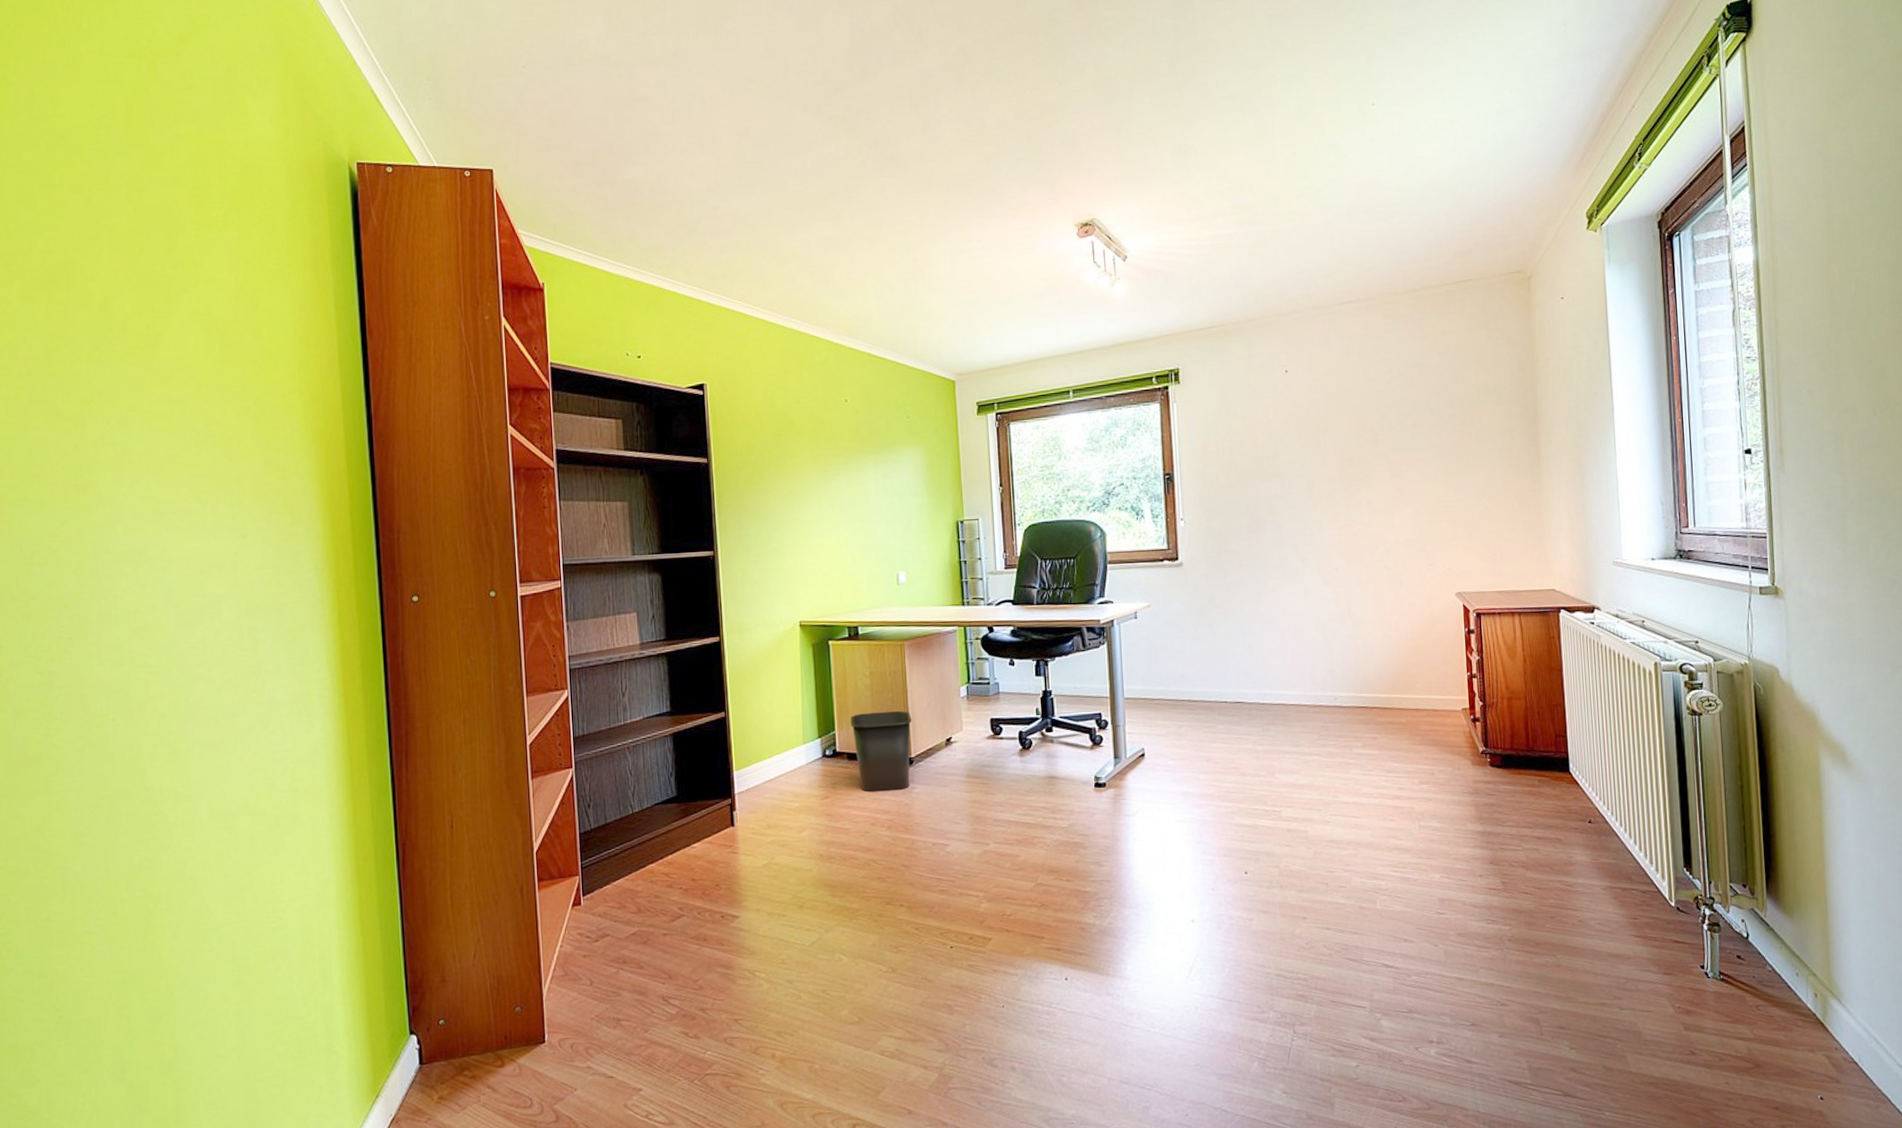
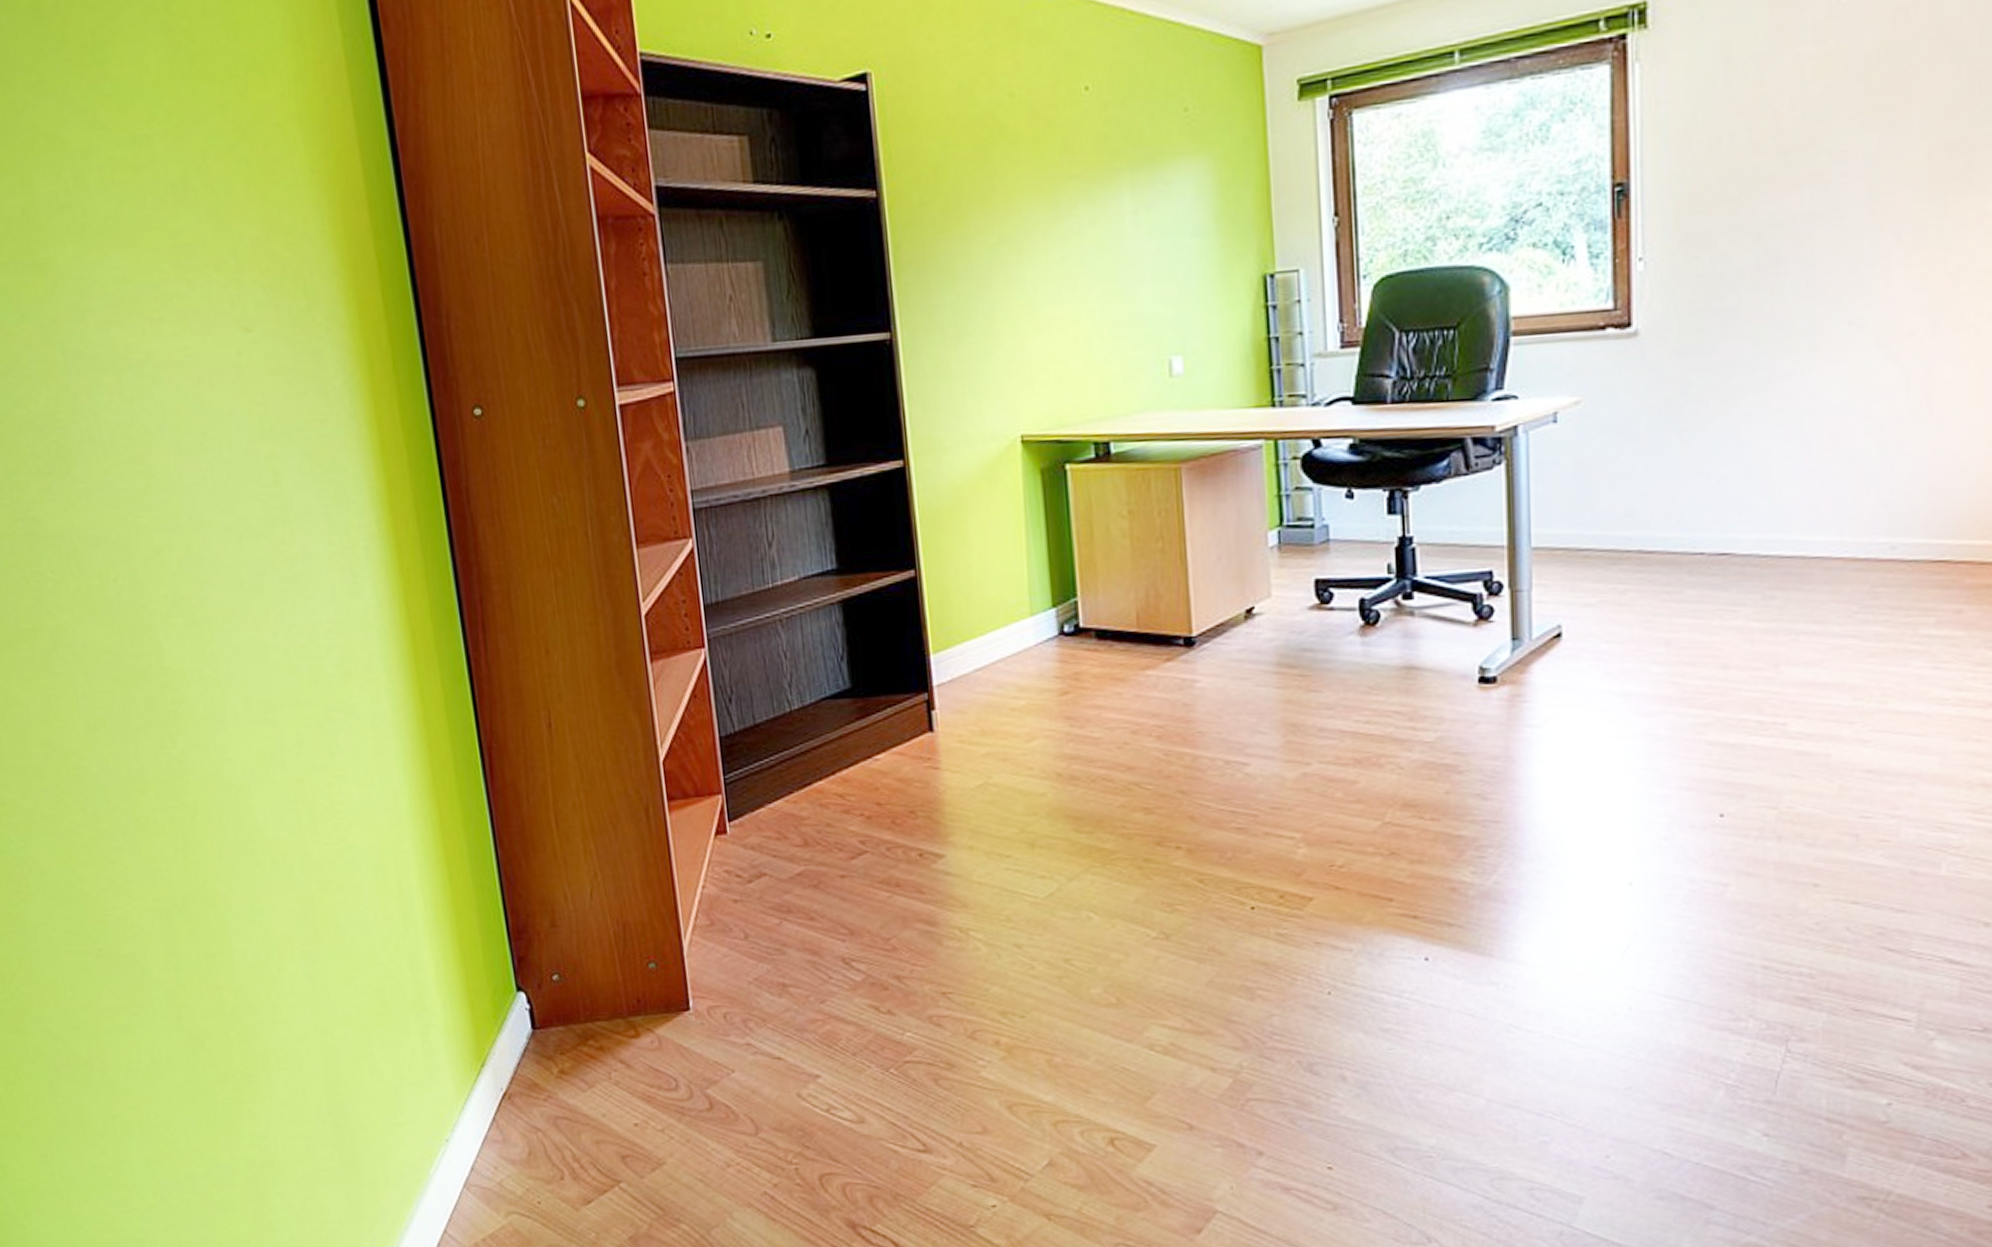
waste bin: present [850,711,912,793] -> none [1099,568,1193,687]

